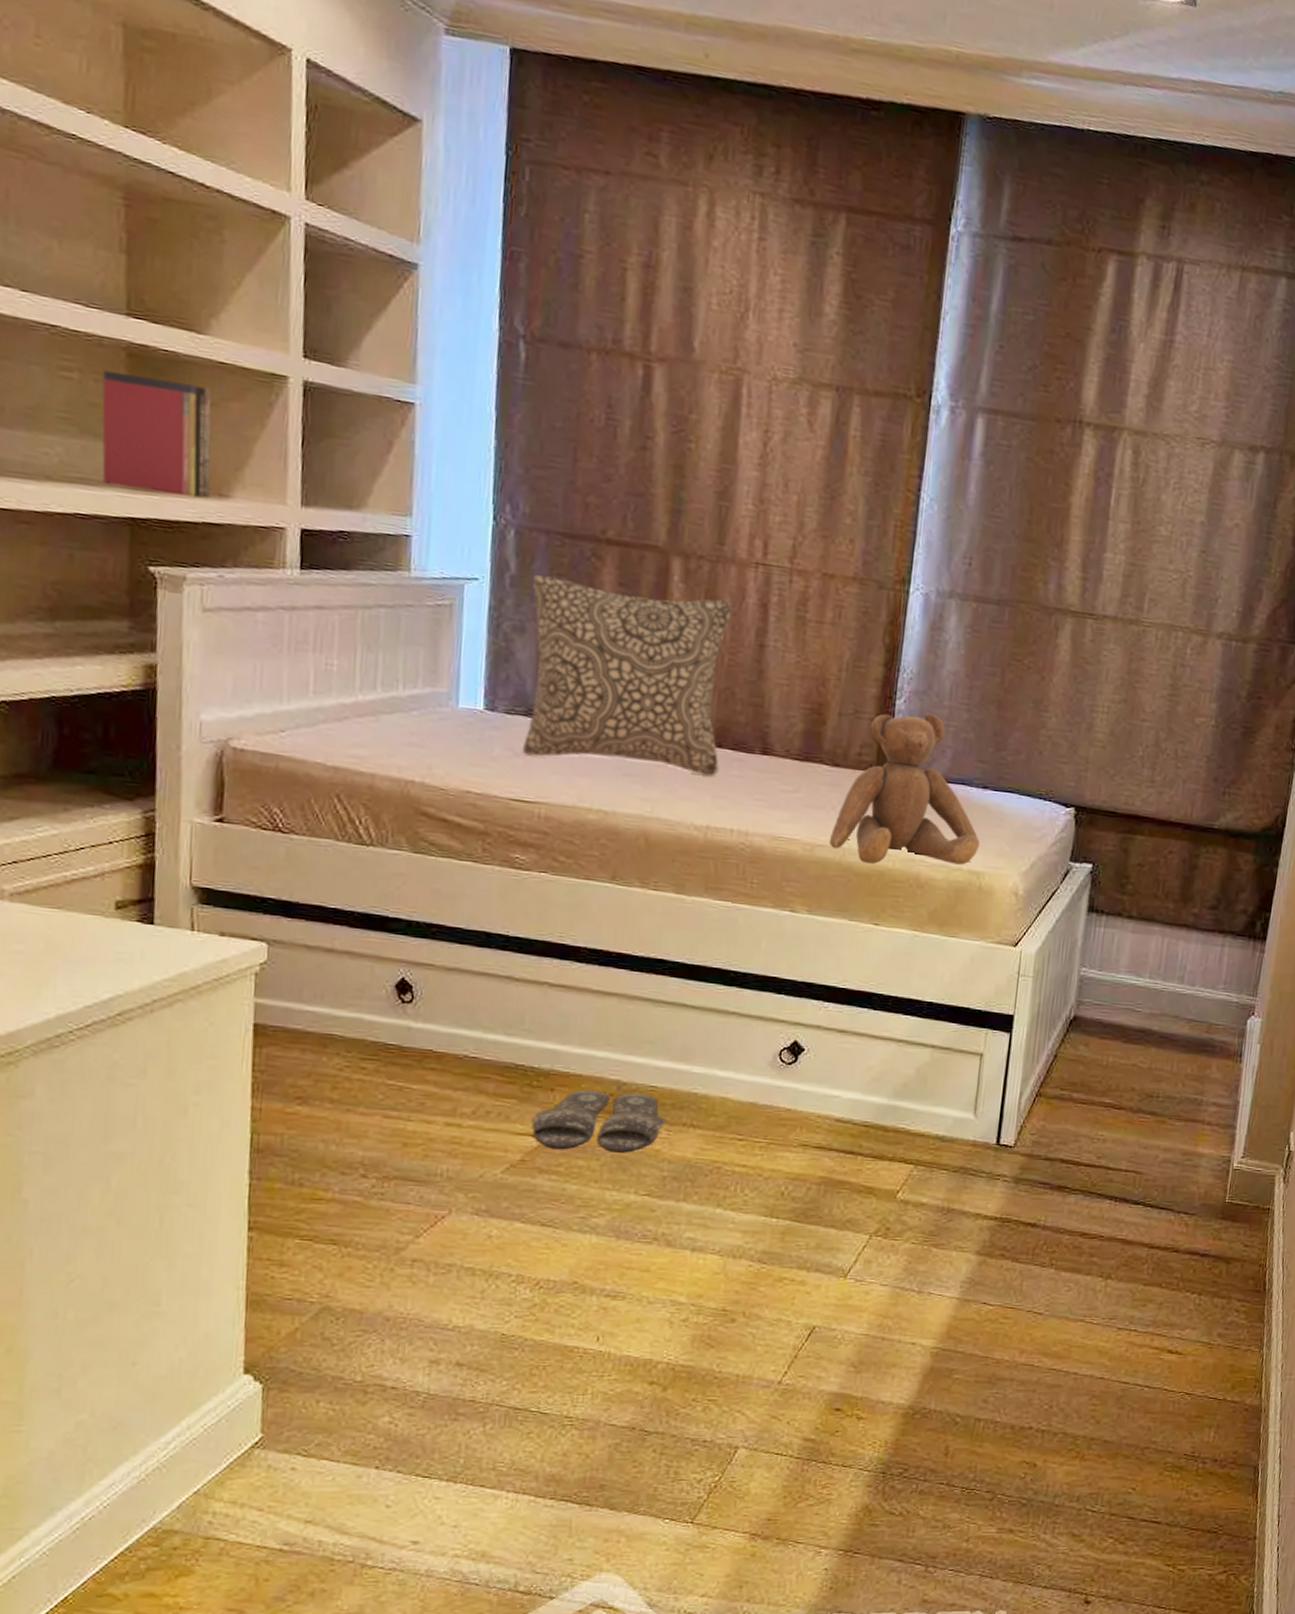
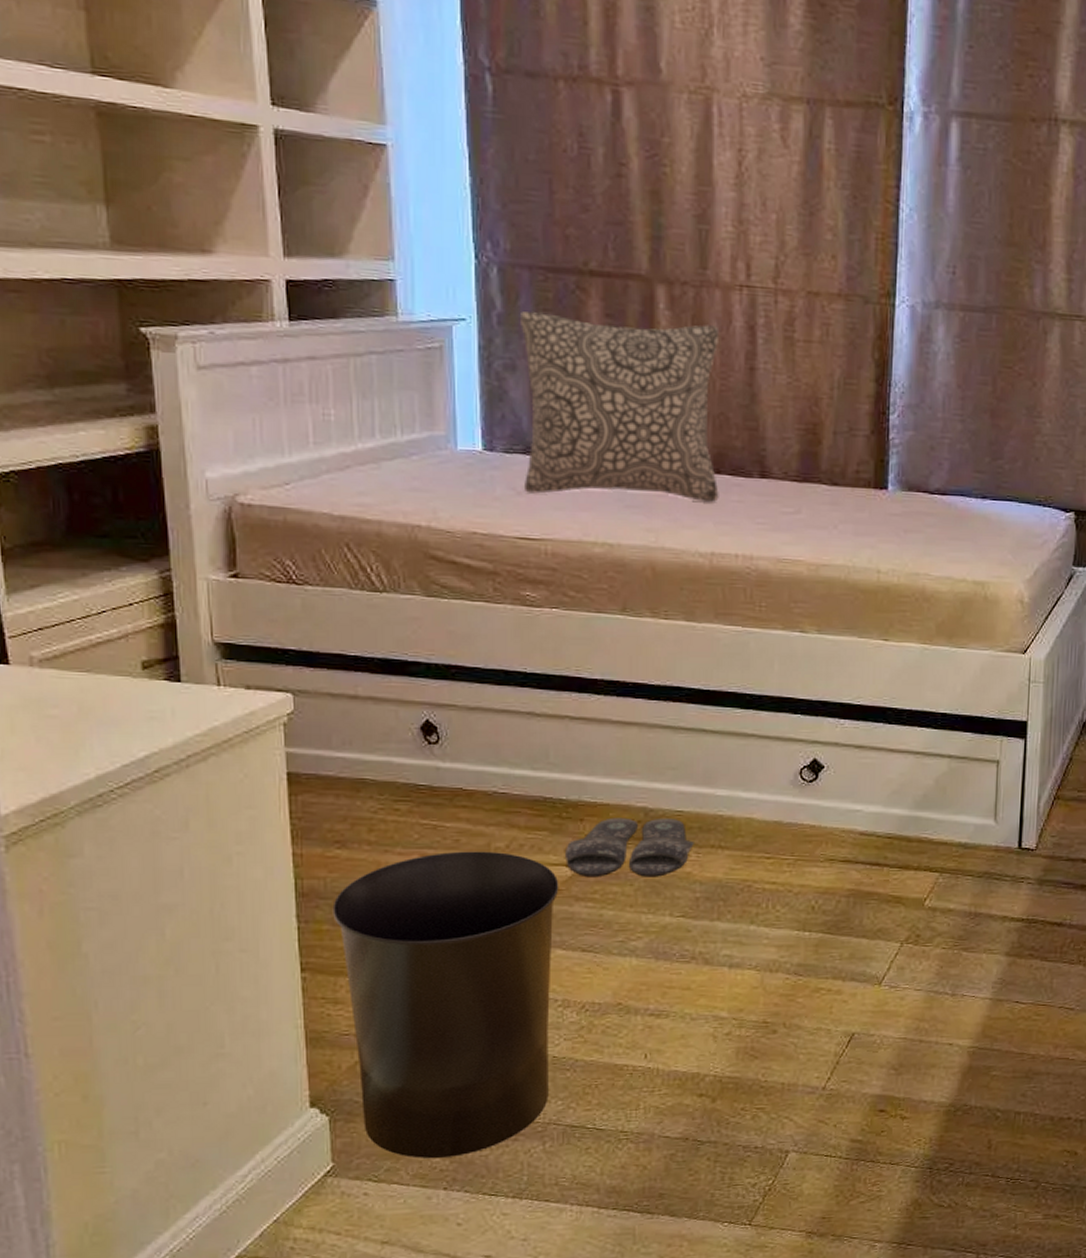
books: present [102,369,212,497] -> none [75,130,192,254]
waste bin: none [286,1114,524,1434] -> present [332,851,559,1158]
teddy bear: present [828,713,981,865] -> none [833,426,983,581]

